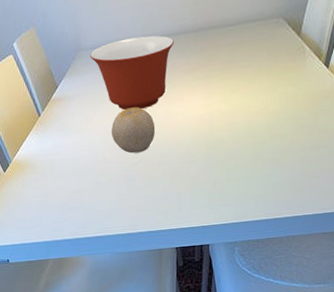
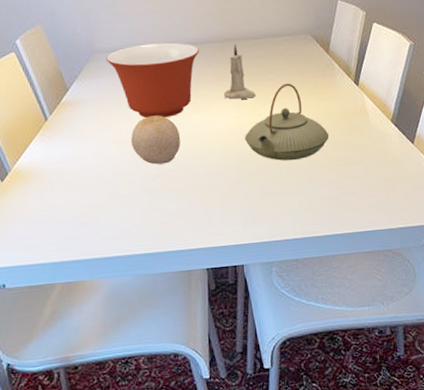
candle: none [196,32,226,89] -> present [224,43,256,100]
teapot: none [214,69,296,147] -> present [245,83,330,161]

